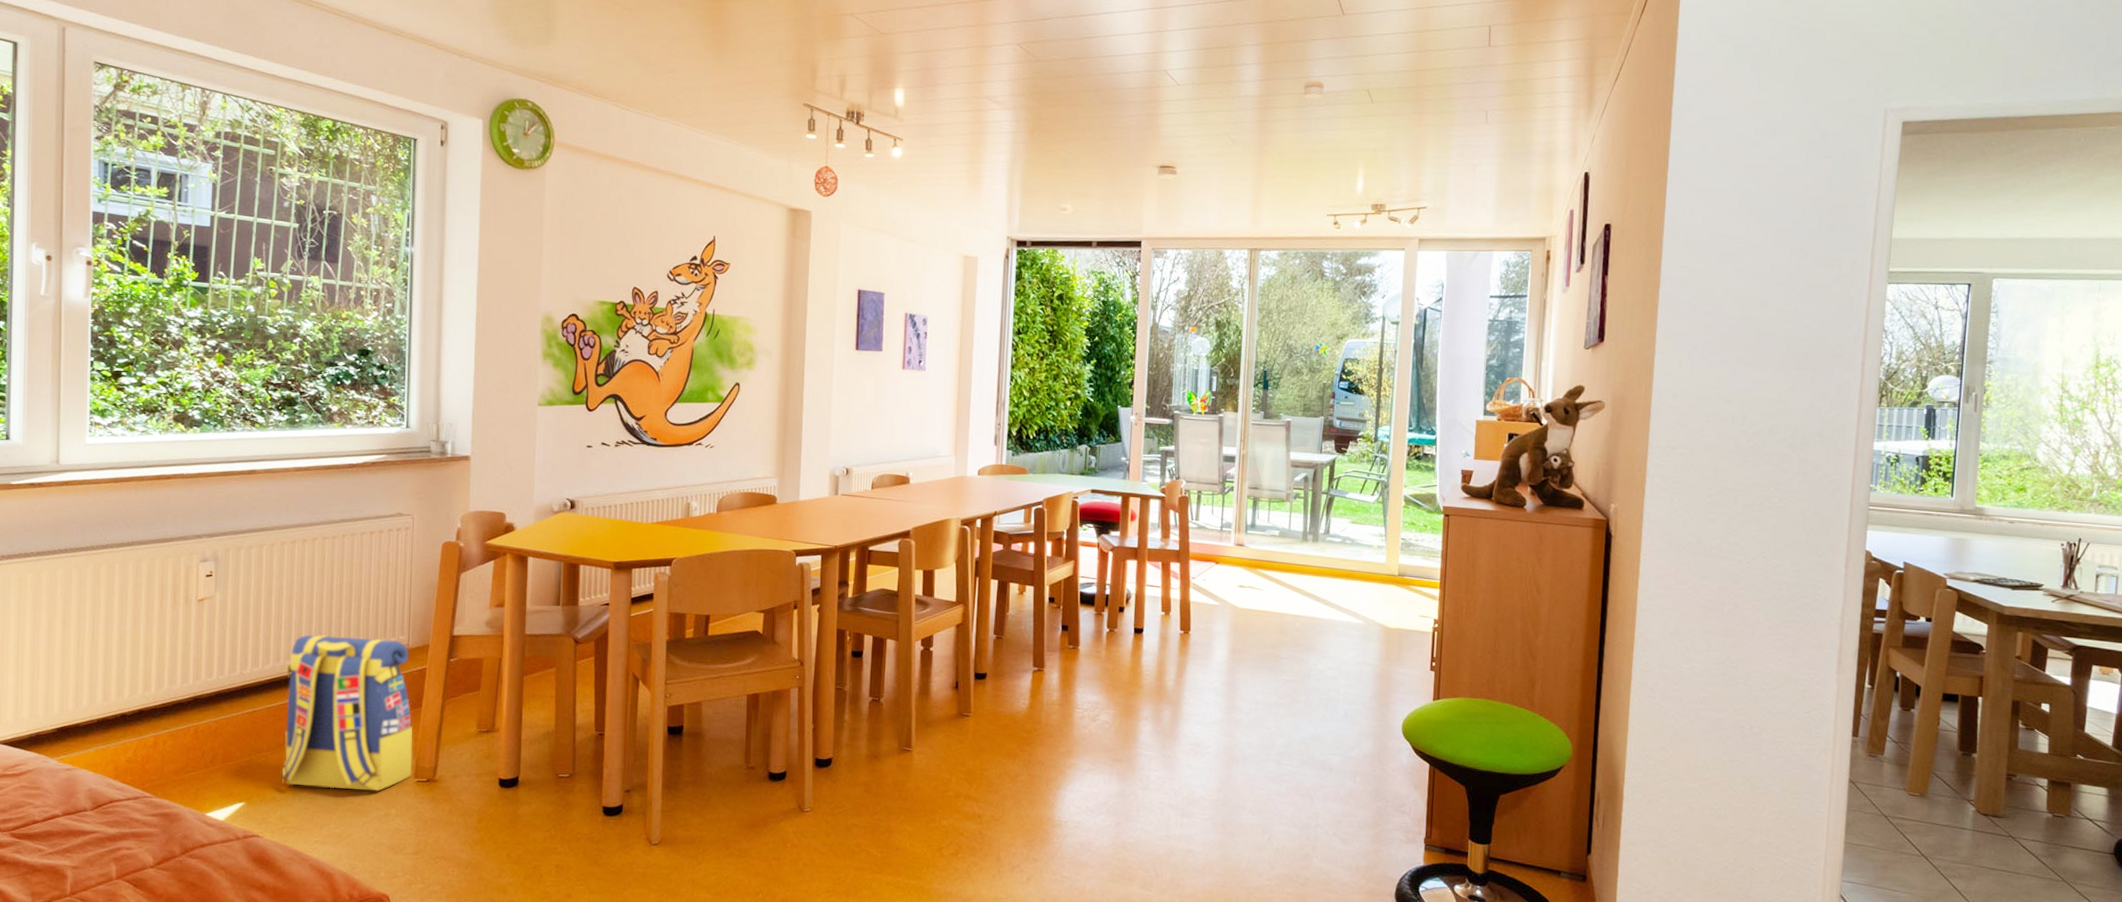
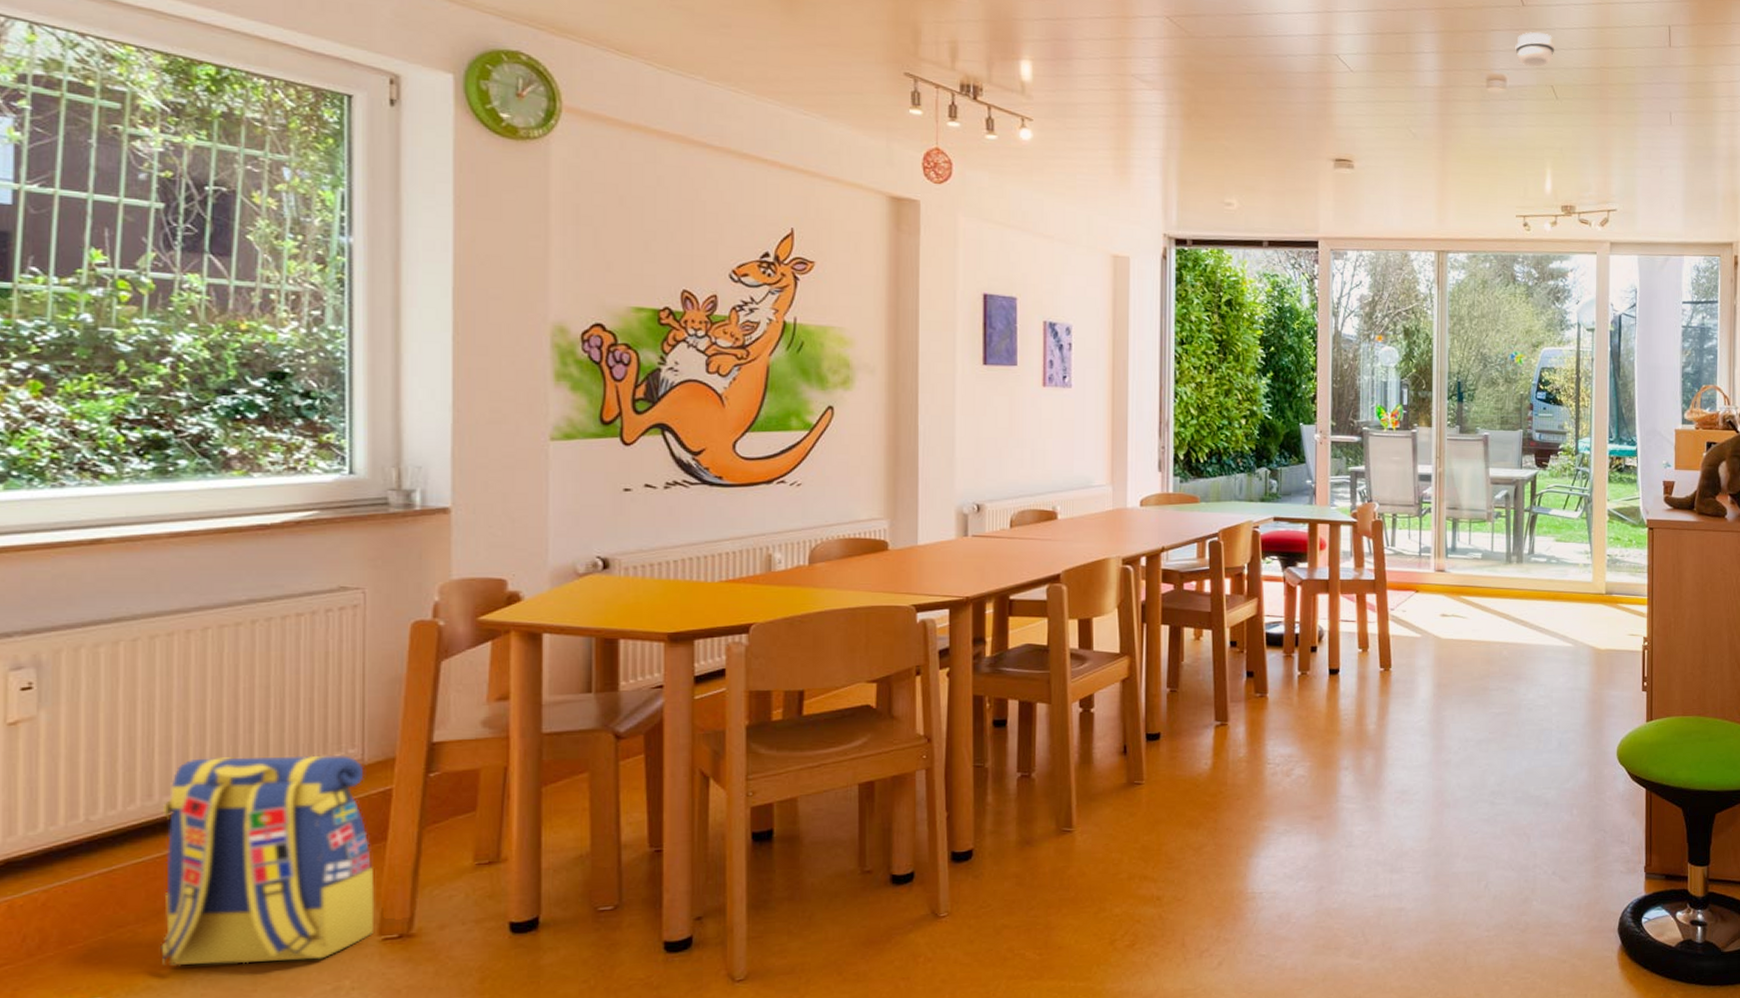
smoke detector: none [1333,39,1373,74] -> present [1515,31,1555,68]

